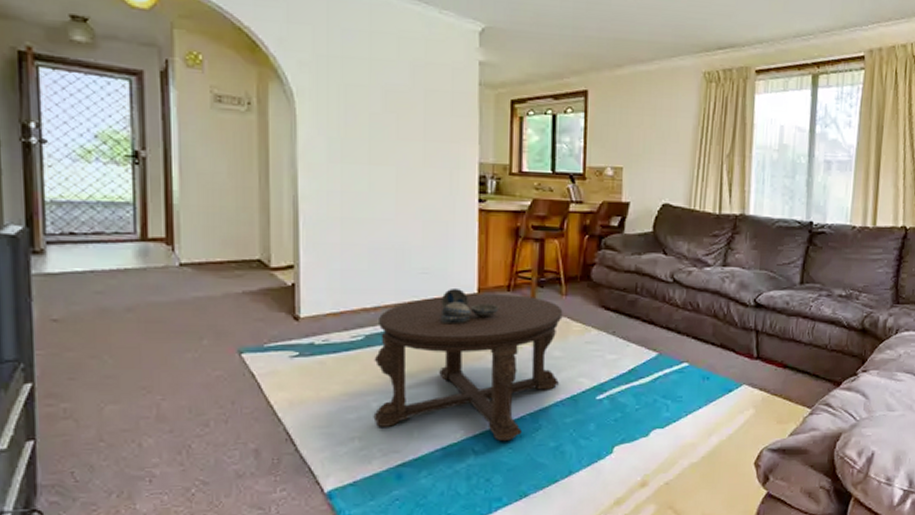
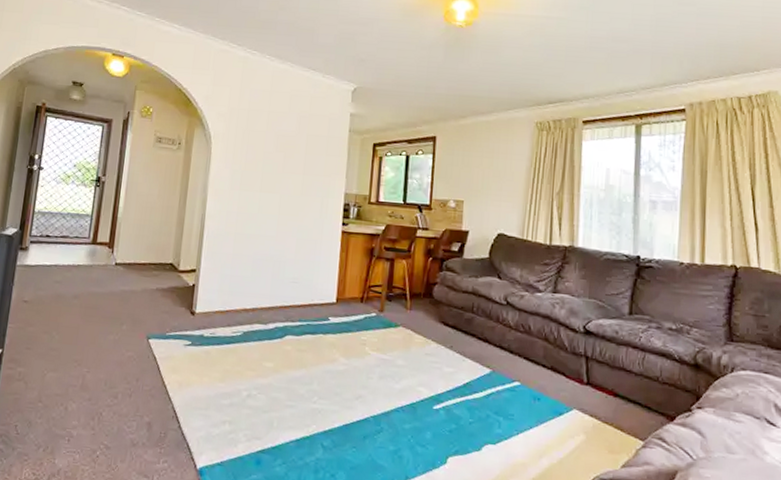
coffee table: present [373,294,563,441] -> none [242,302,407,440]
decorative bowl: present [440,289,499,325] -> none [304,297,353,329]

